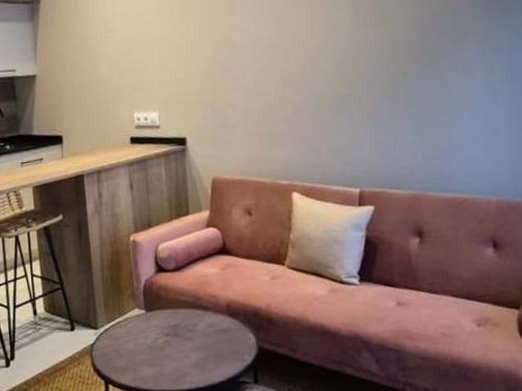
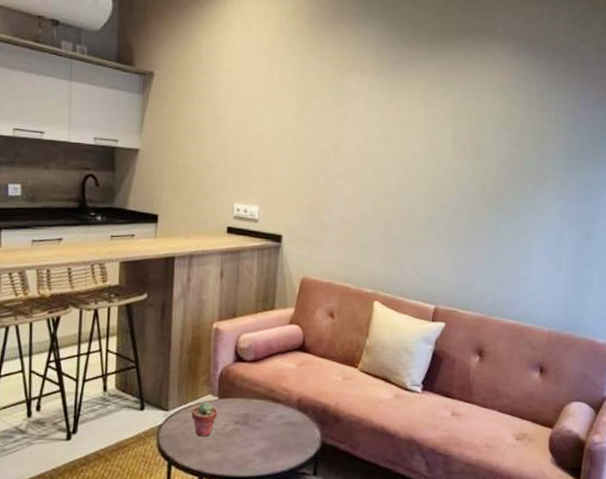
potted succulent: none [121,316,147,352] -> present [192,401,218,437]

